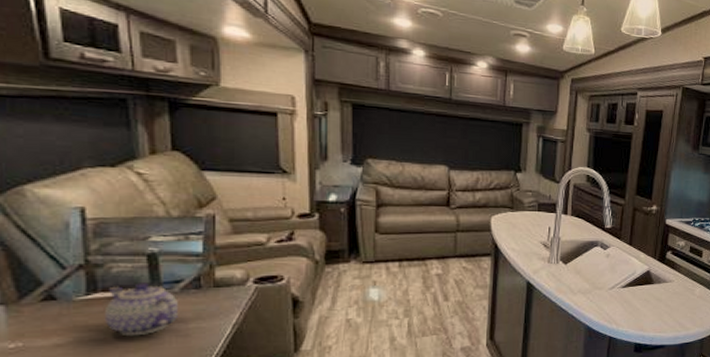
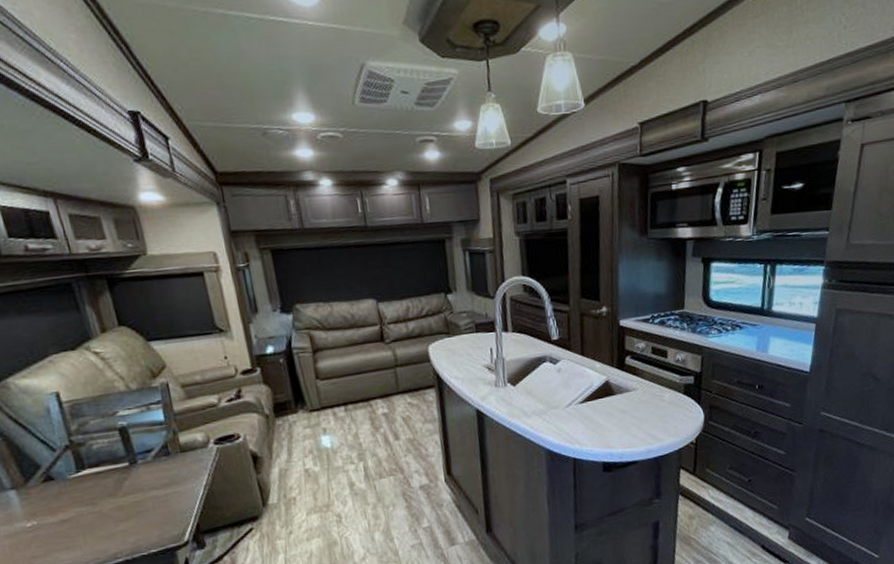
teapot: present [104,283,178,337] -> none [93,455,156,507]

